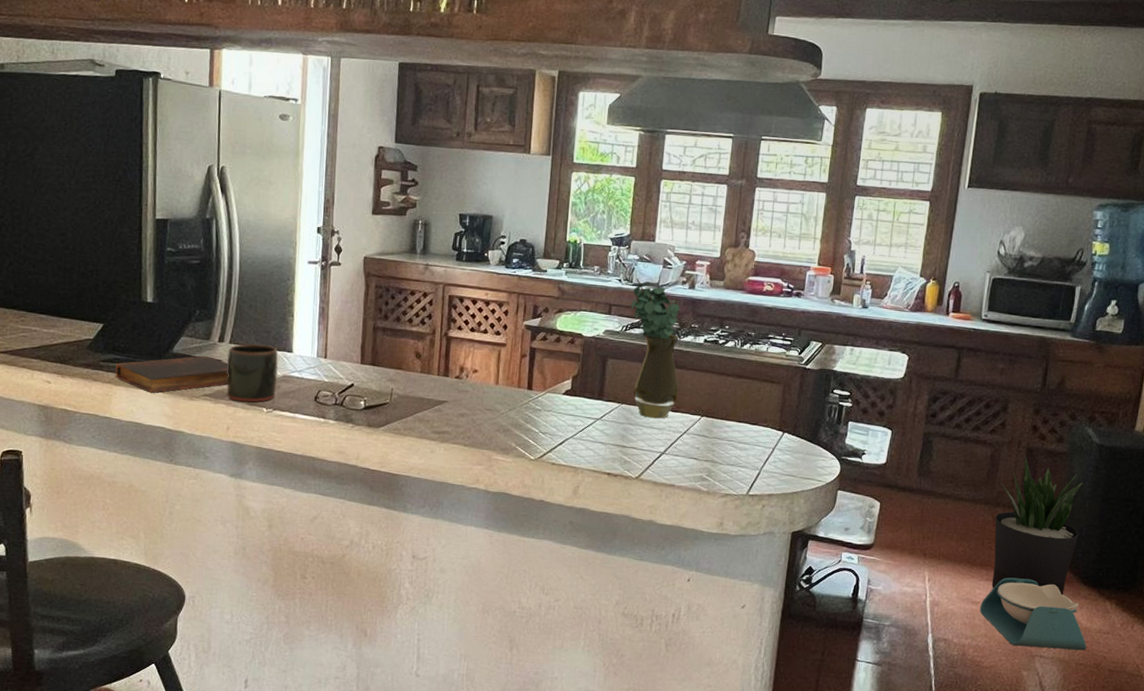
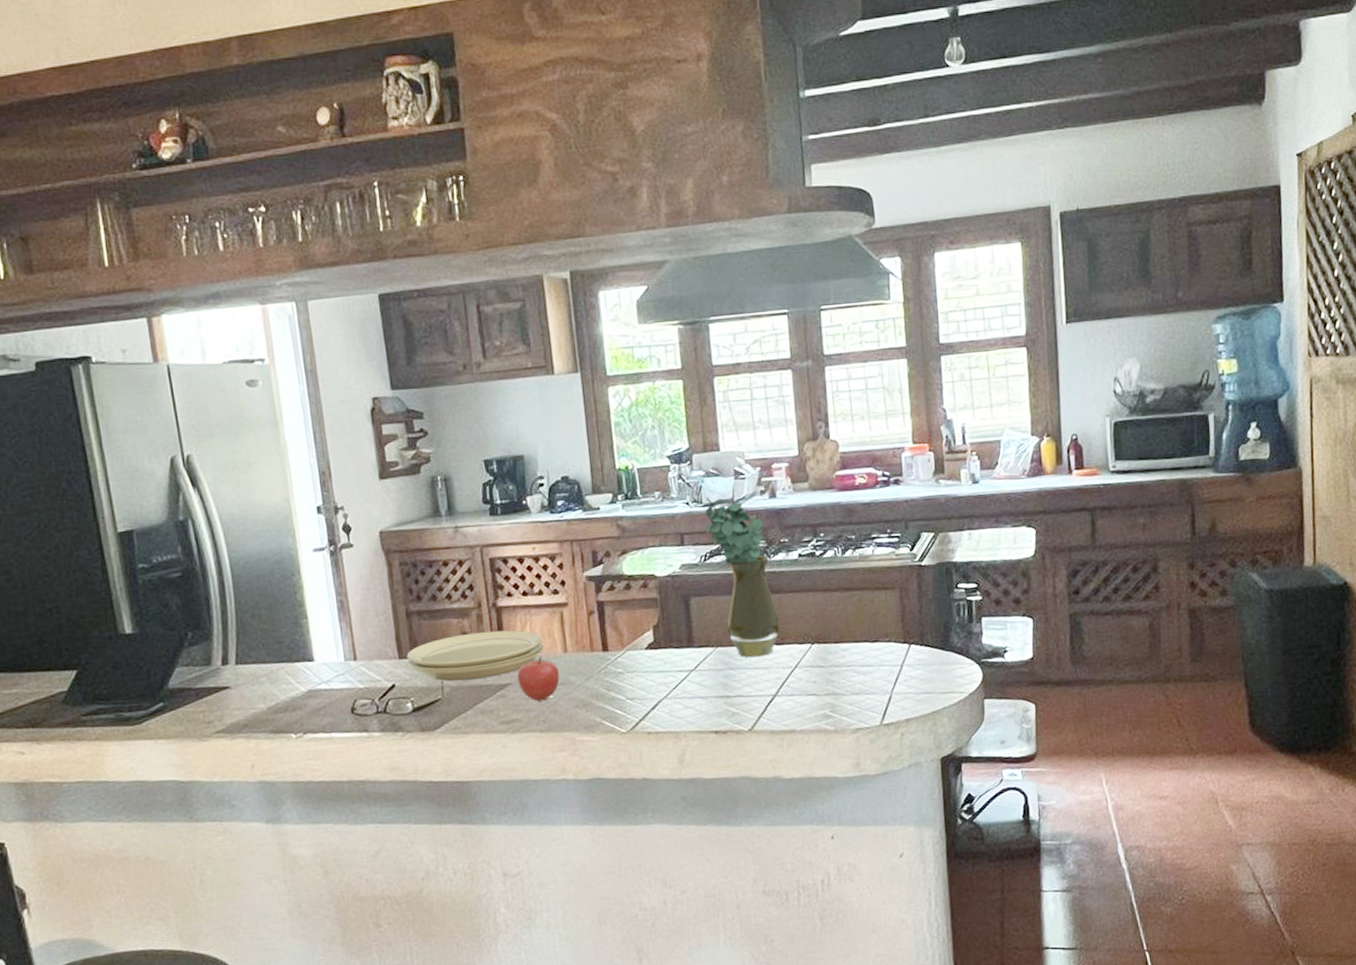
book: present [115,355,228,393] -> none [101,684,243,742]
mug: present [226,344,278,403] -> none [236,658,303,732]
plate: none [367,353,480,393] -> present [406,630,544,681]
fruit: none [453,383,489,421] -> present [517,656,560,702]
pet bowl: present [979,577,1087,651] -> none [1169,758,1297,838]
planter: present [992,457,1083,596] -> none [1164,620,1265,778]

